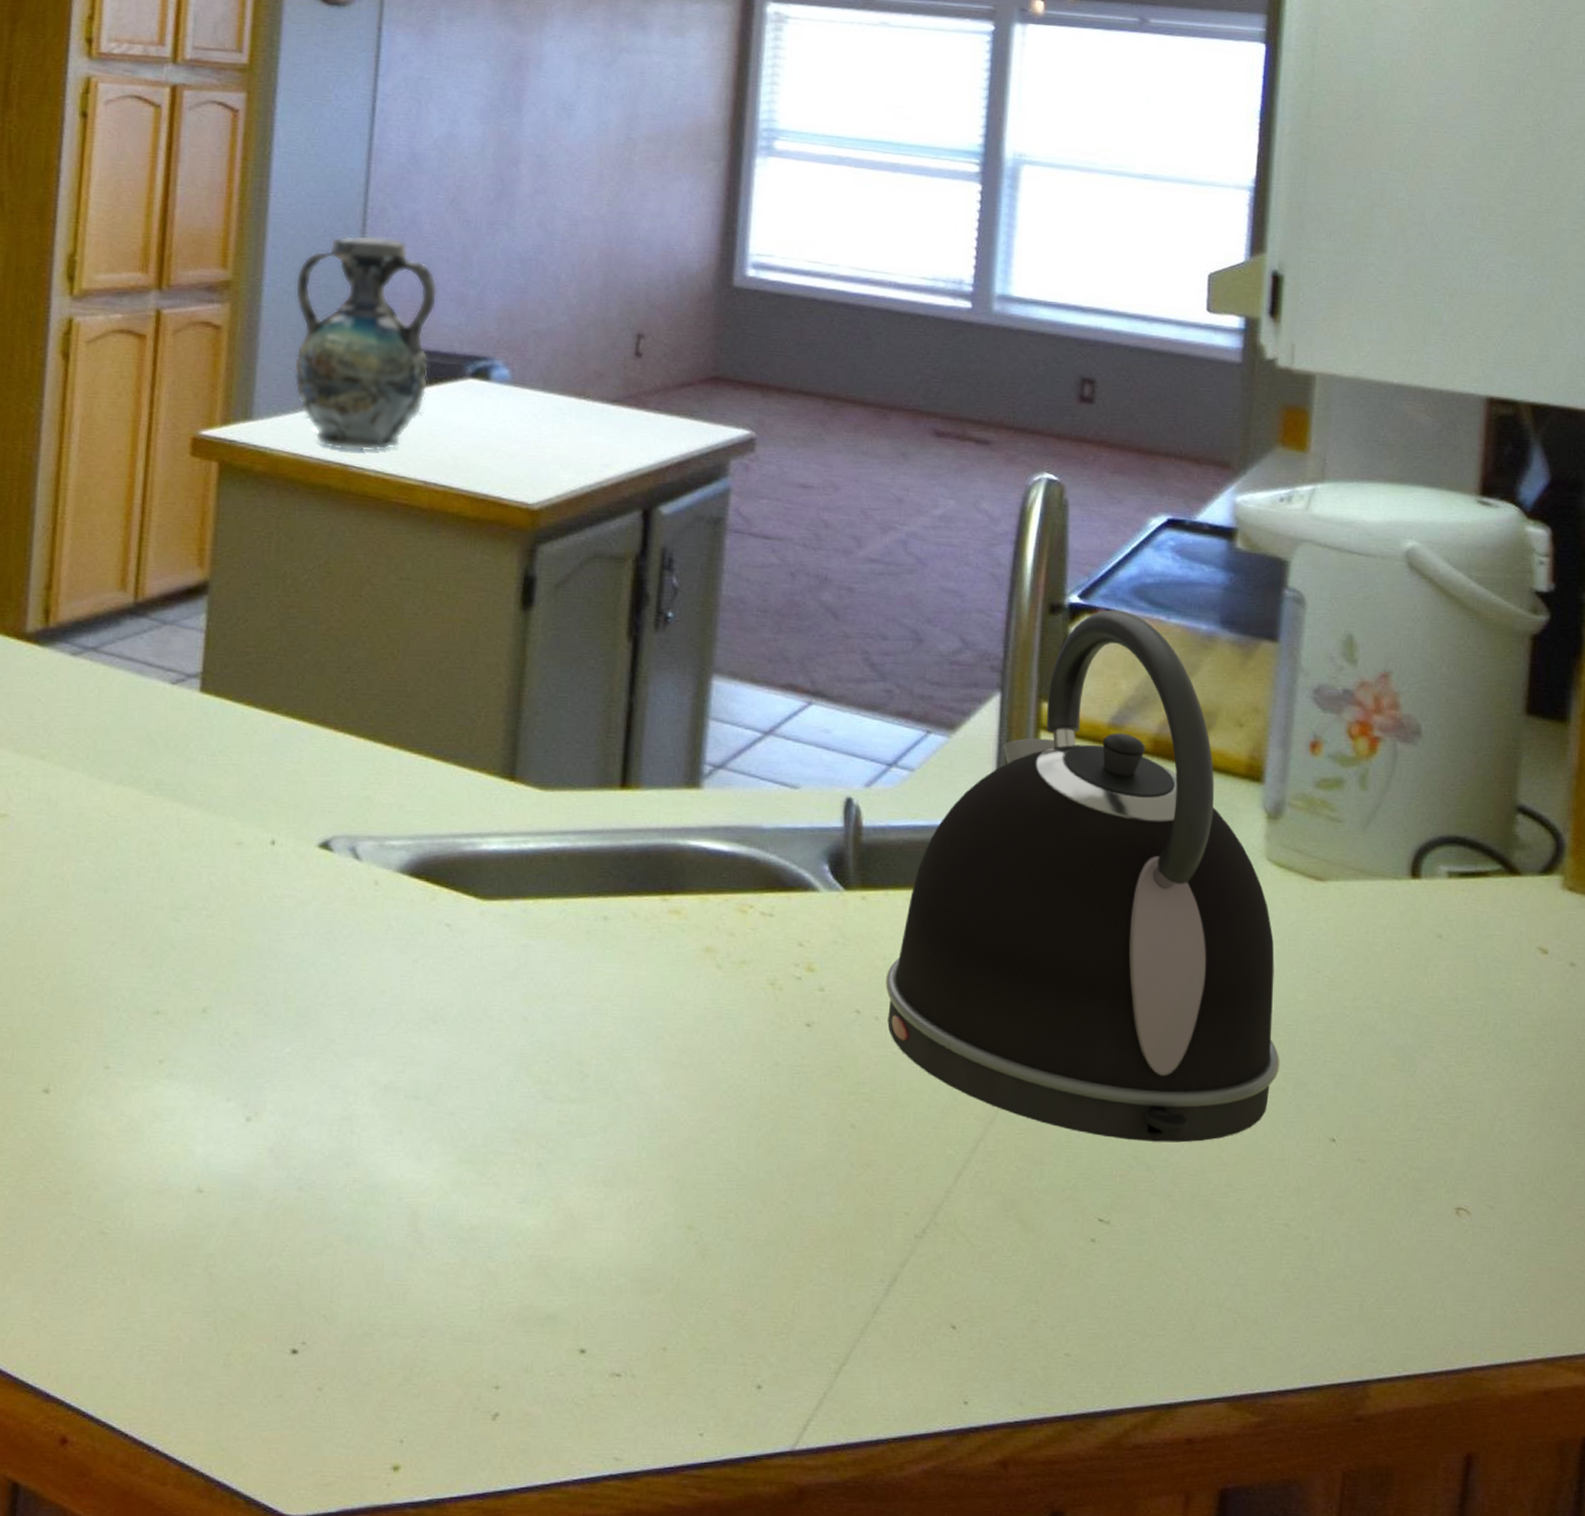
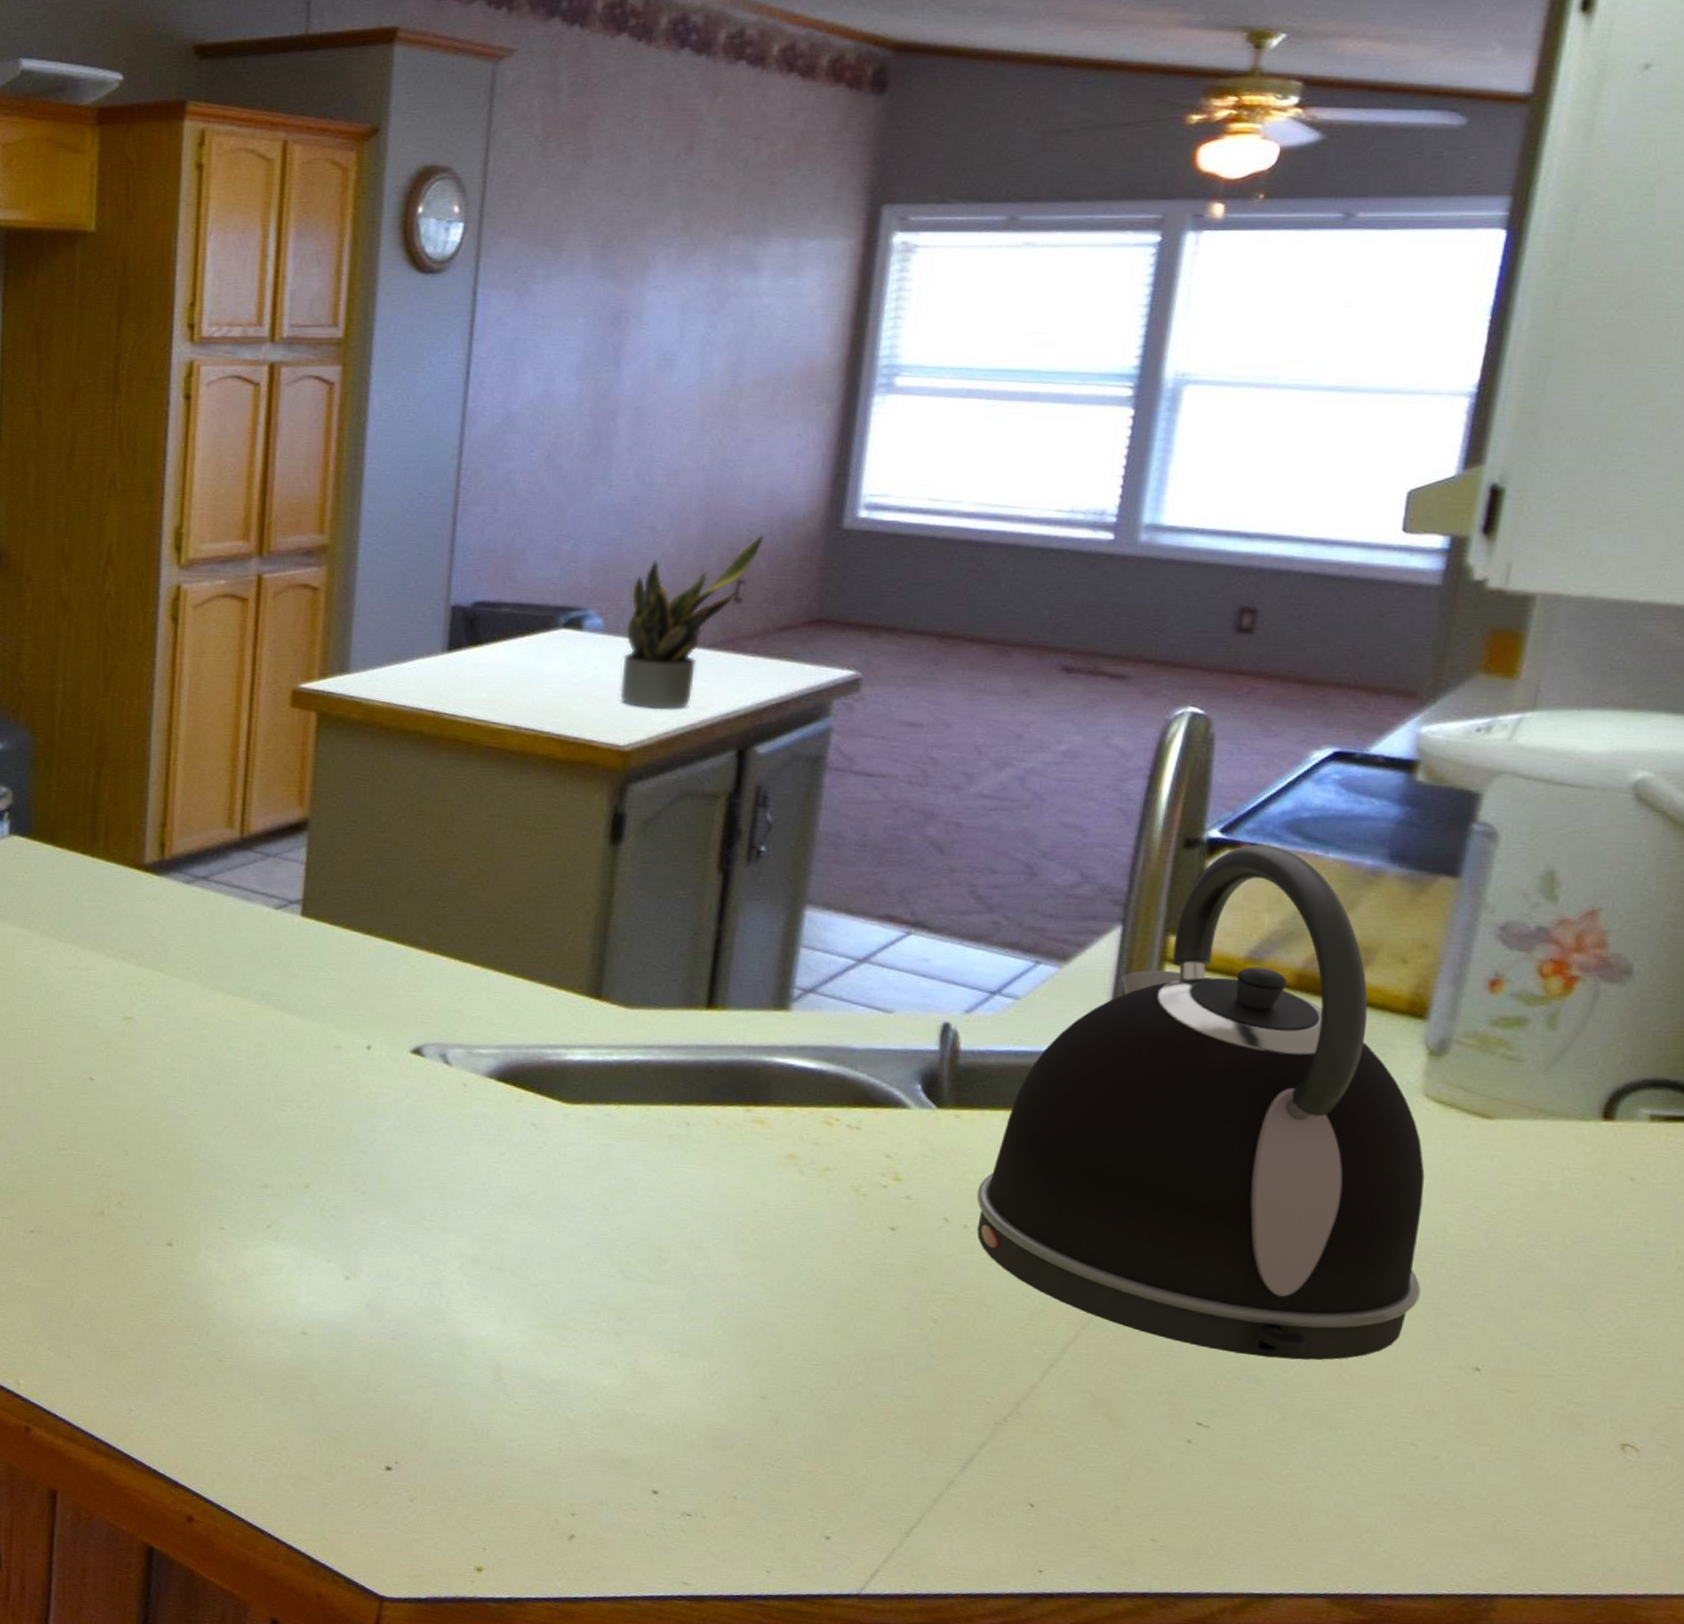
vase: present [294,235,438,451] -> none [388,496,531,699]
potted plant: none [527,288,662,467] -> present [619,534,765,710]

